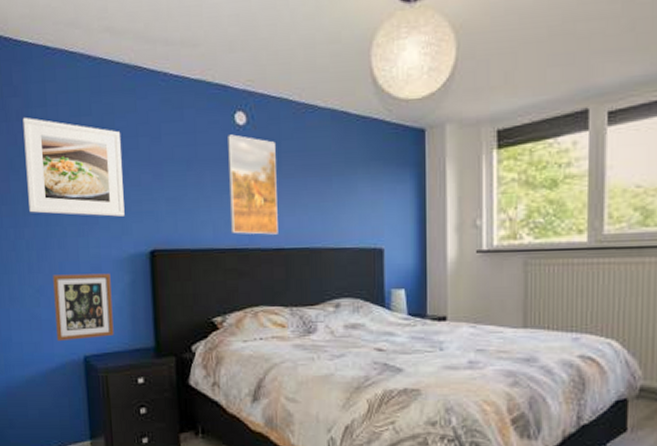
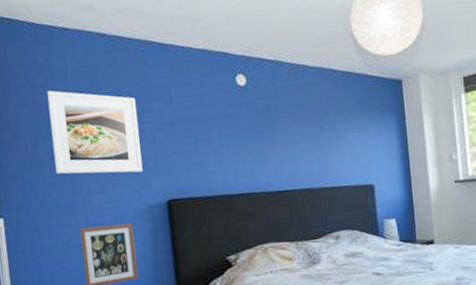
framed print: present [228,134,278,235] -> none [231,94,281,181]

